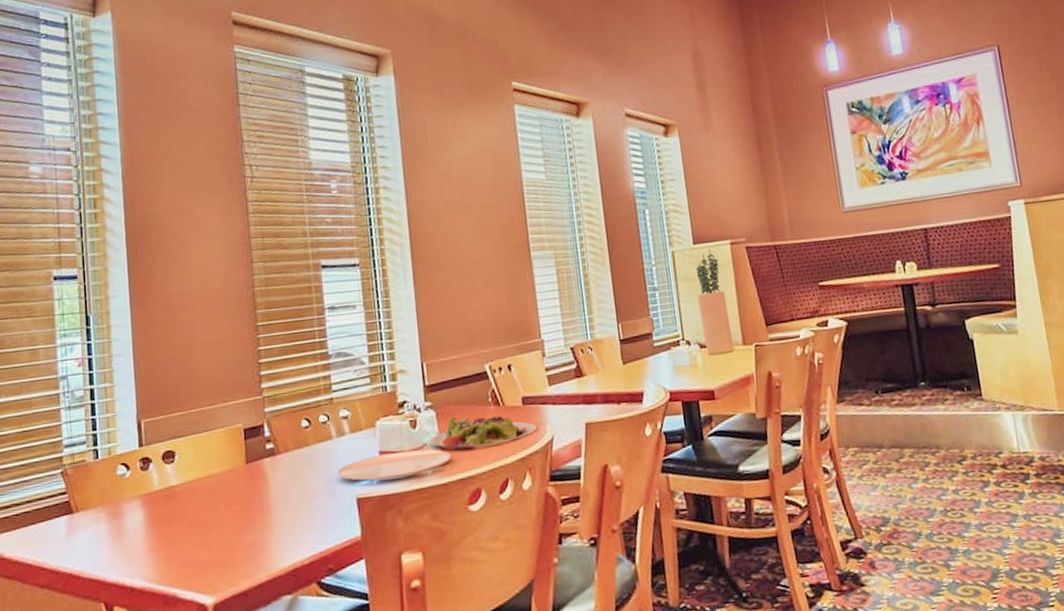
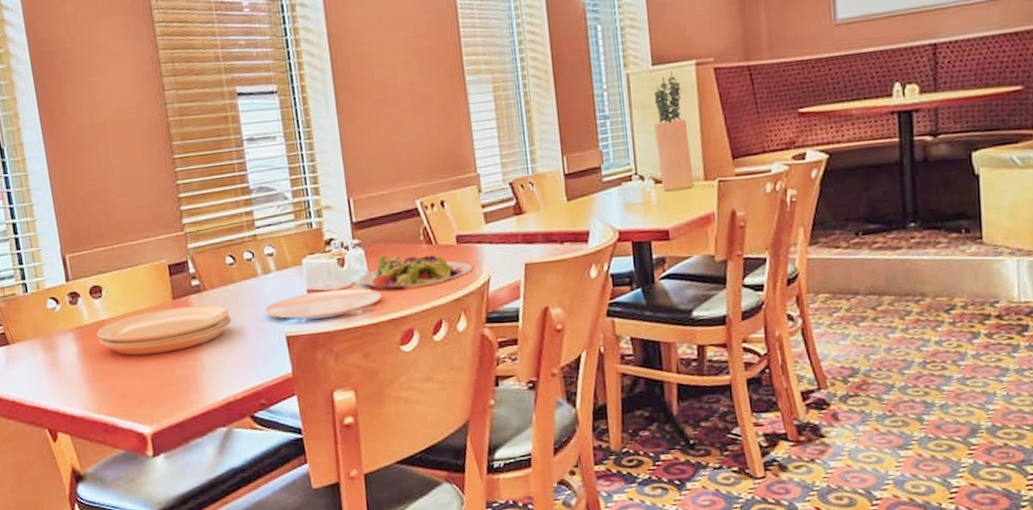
plate: none [165,468,304,522] -> present [96,305,232,356]

